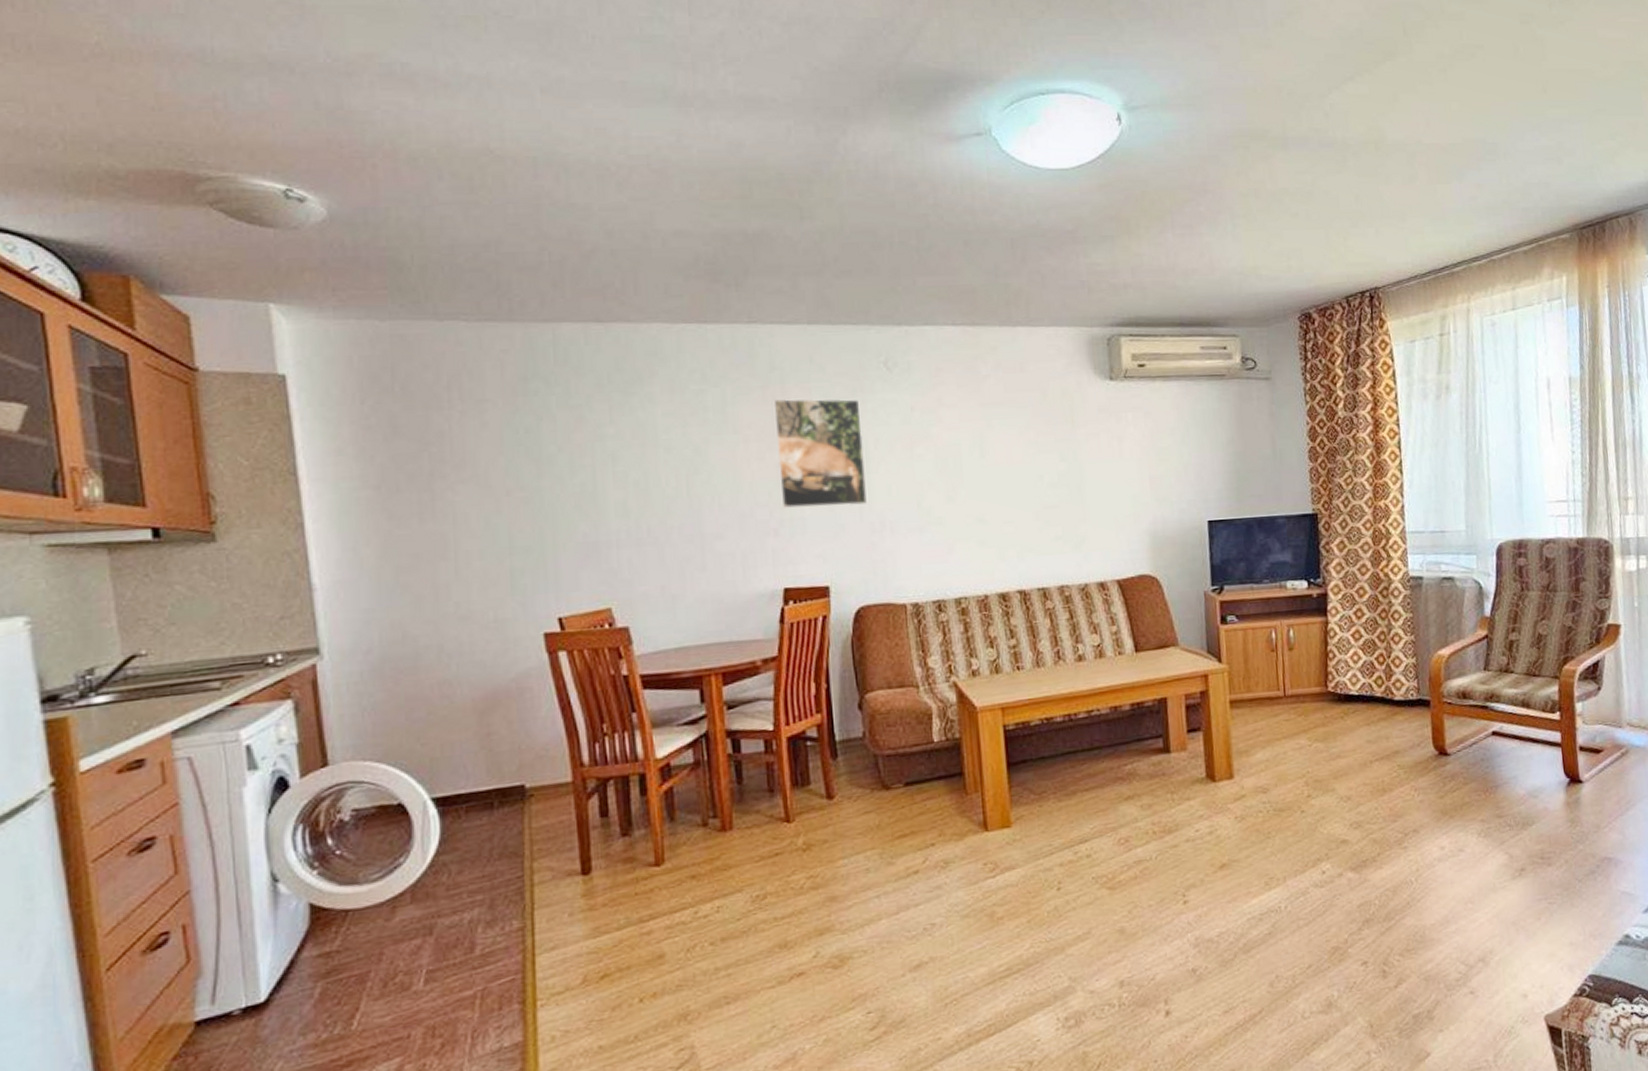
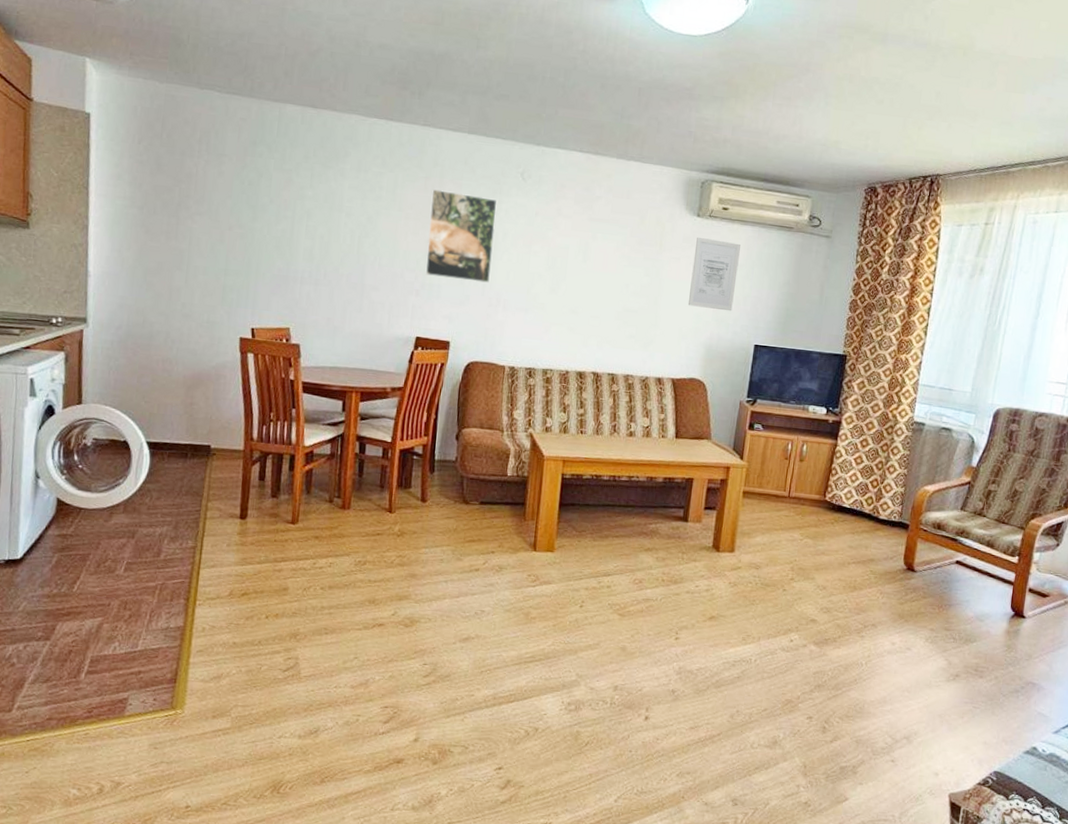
wall art: none [1114,403,1173,488] -> present [687,236,740,312]

